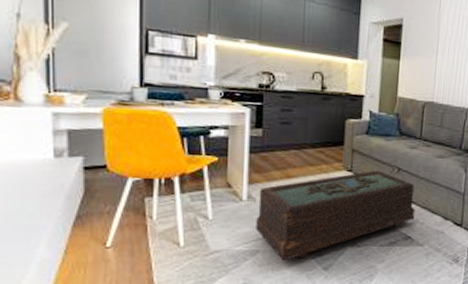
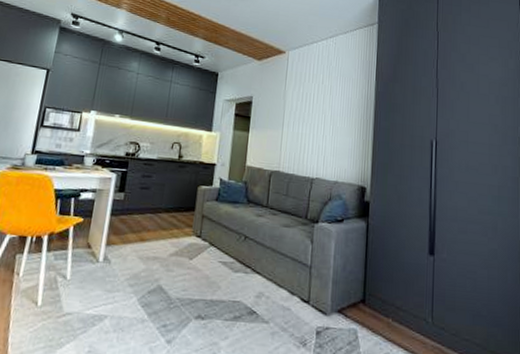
coffee table: present [256,170,415,261] -> none [107,237,261,329]

